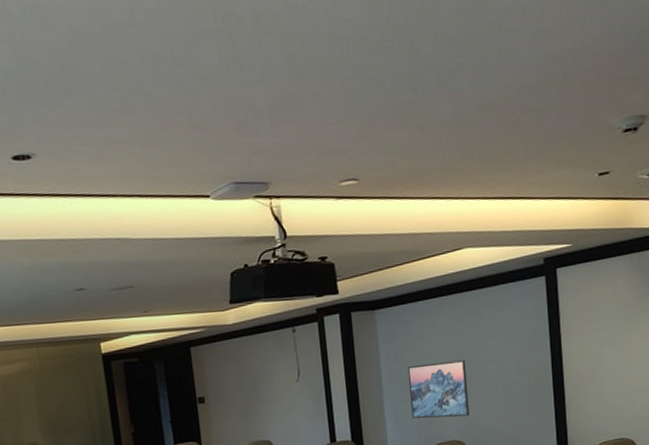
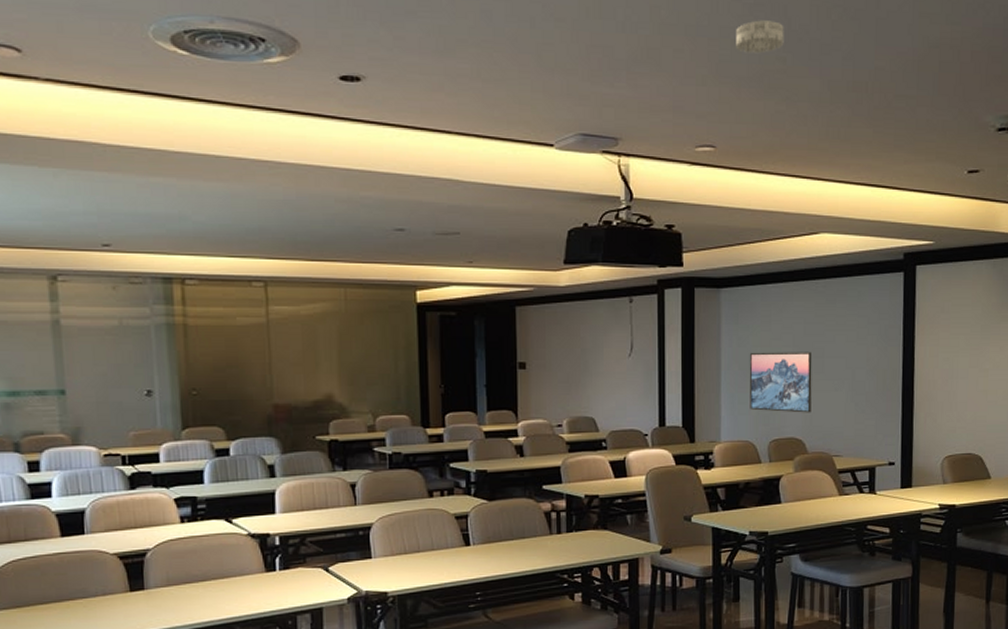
smoke detector: none [367,54,413,89] -> present [736,20,784,54]

